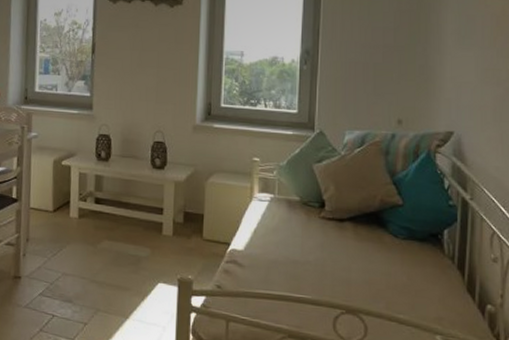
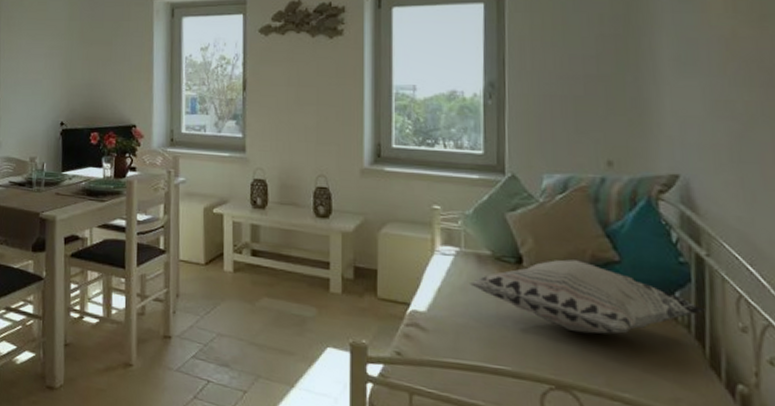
decorative pillow: none [279,204,466,266] -> present [468,259,705,334]

